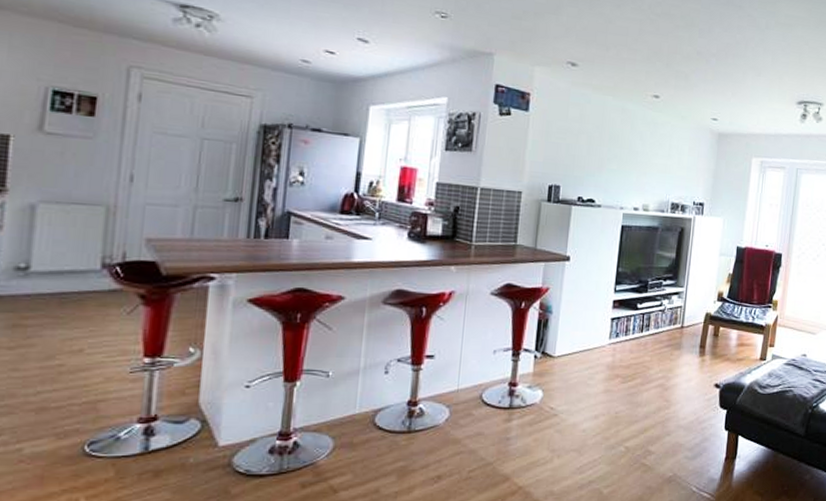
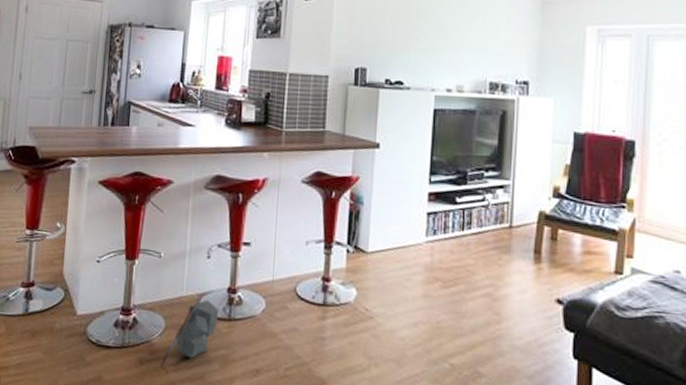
bag: none [327,416,398,490] -> present [160,300,219,369]

